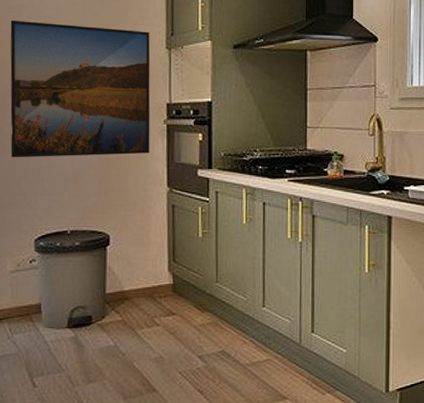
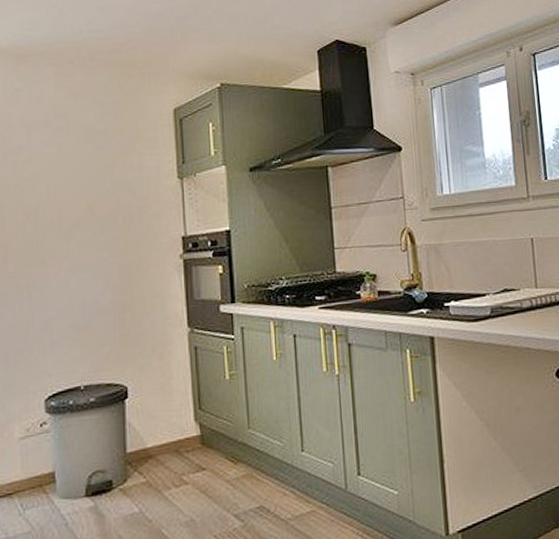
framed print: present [10,19,150,158] -> none [9,161,166,311]

